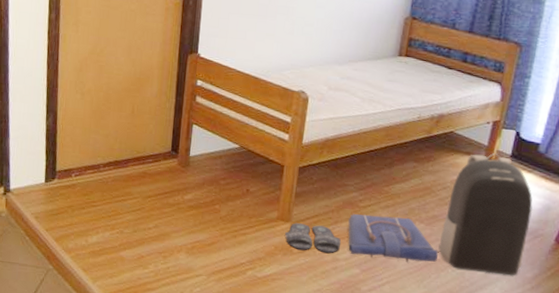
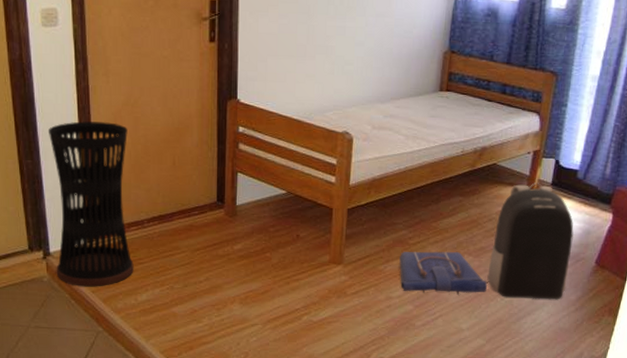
umbrella stand: none [14,67,92,225] -> present [48,121,134,287]
slippers: present [285,223,341,254] -> none [338,265,393,293]

